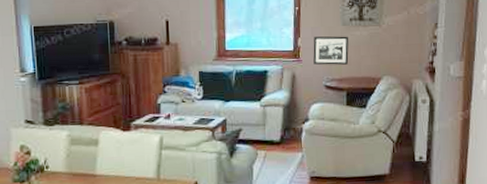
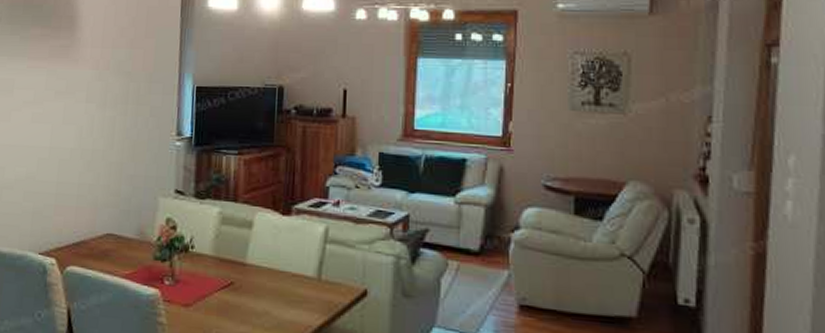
picture frame: present [313,36,349,65] -> none [529,122,580,161]

